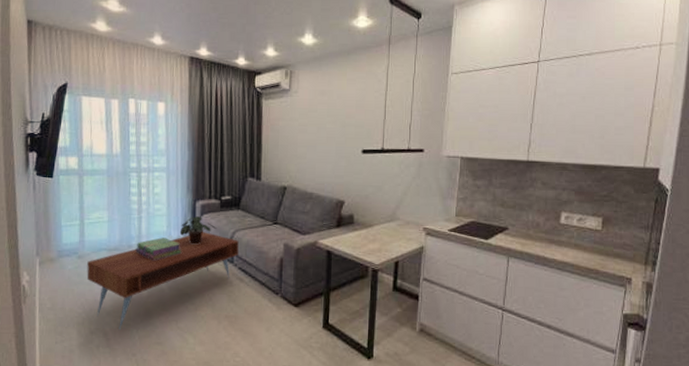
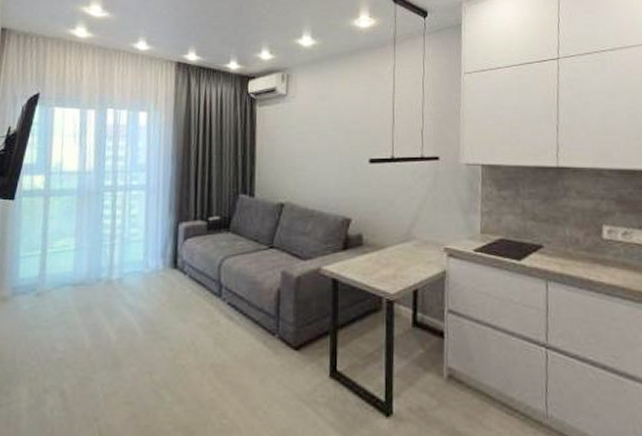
coffee table: present [87,232,239,330] -> none [45,260,228,387]
stack of books: present [135,237,182,261] -> none [105,268,161,297]
potted plant: present [179,216,217,245] -> none [158,241,203,276]

